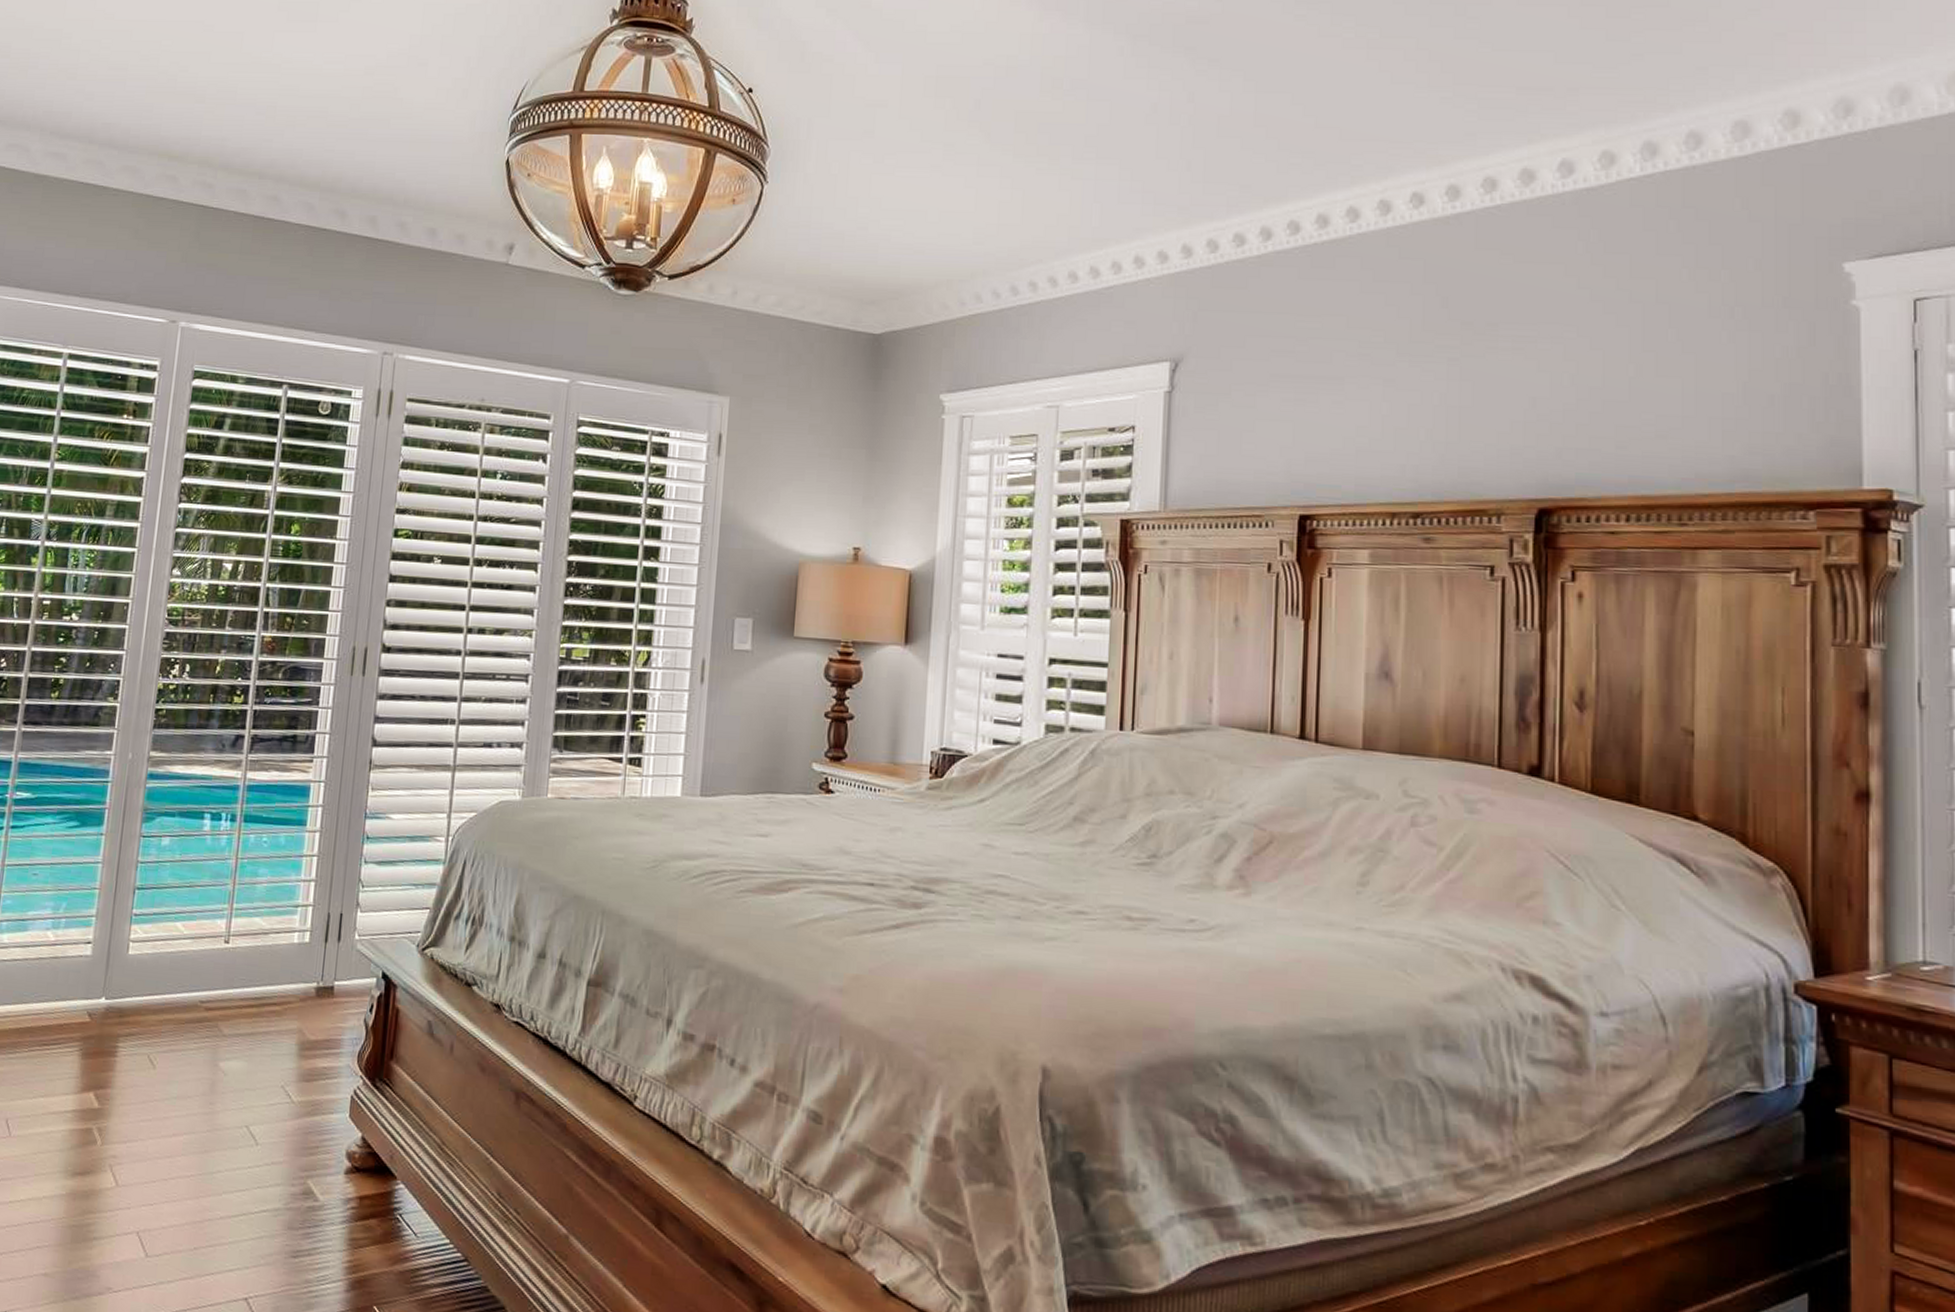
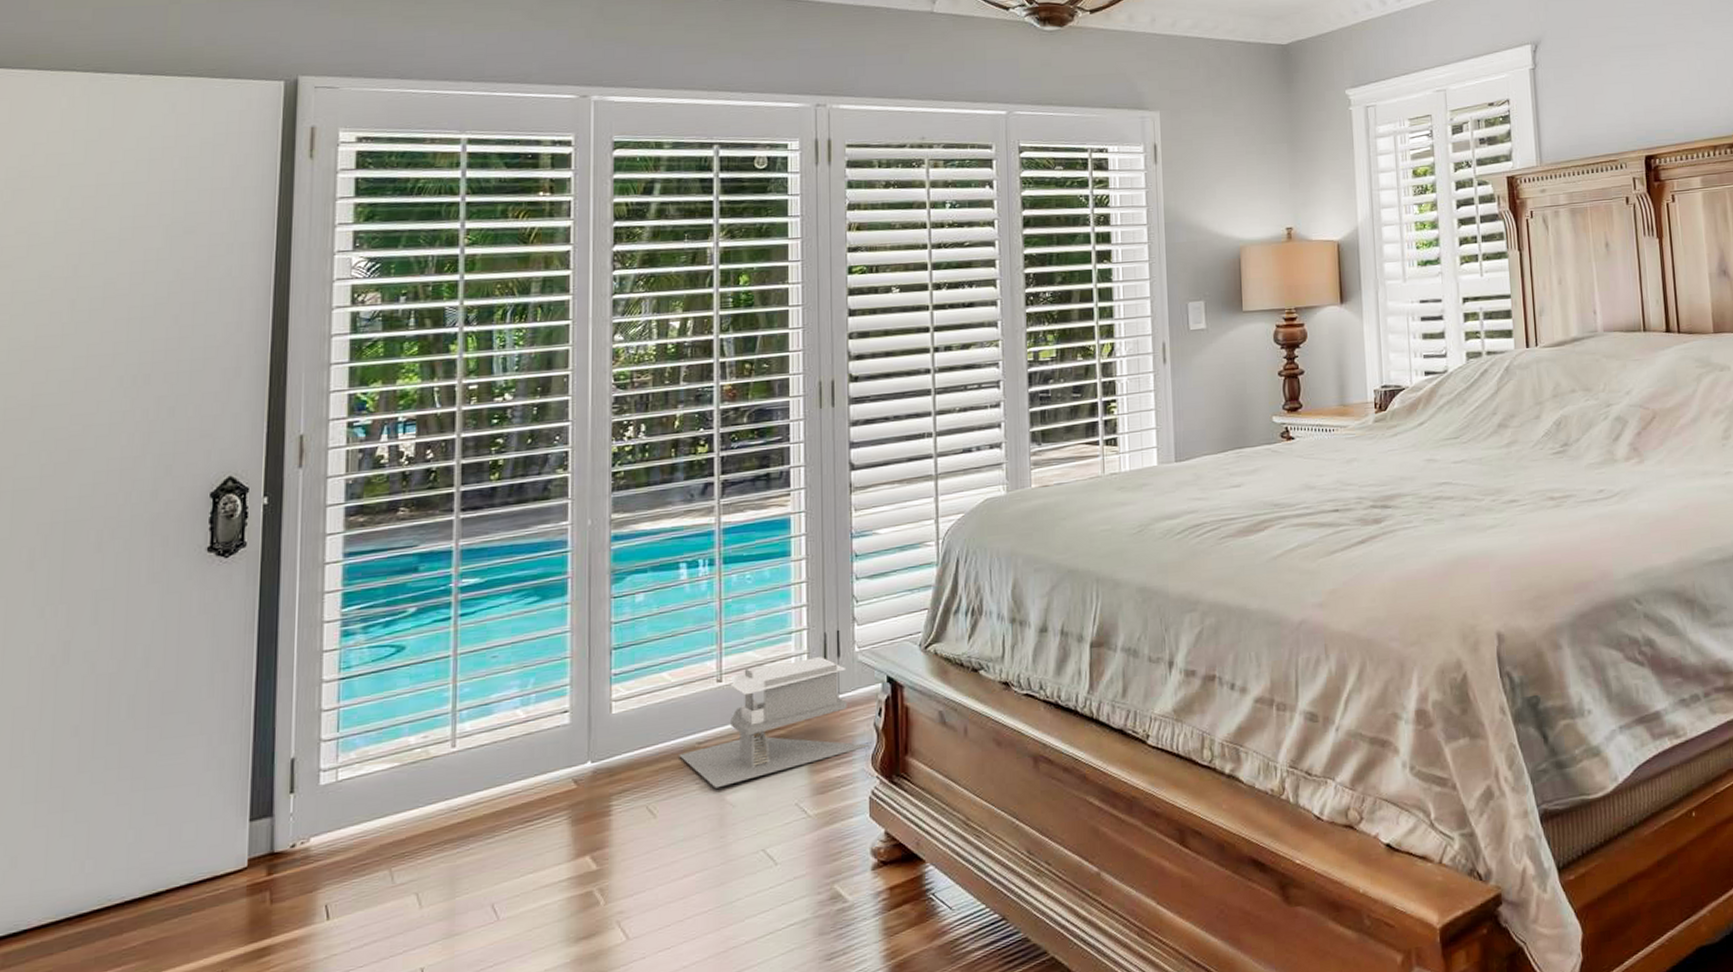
architectural model: none [182,934,359,1052] -> present [679,657,871,788]

